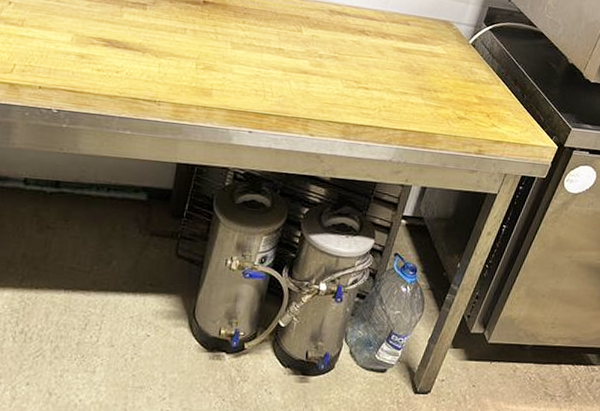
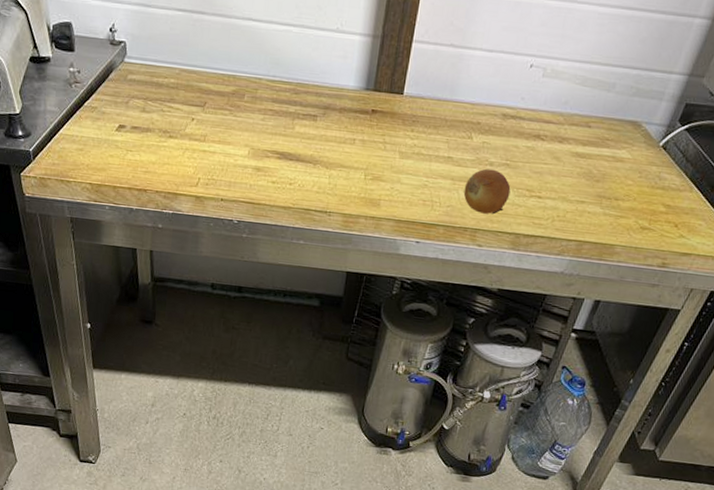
onion: none [295,60,340,105] -> present [463,168,511,215]

